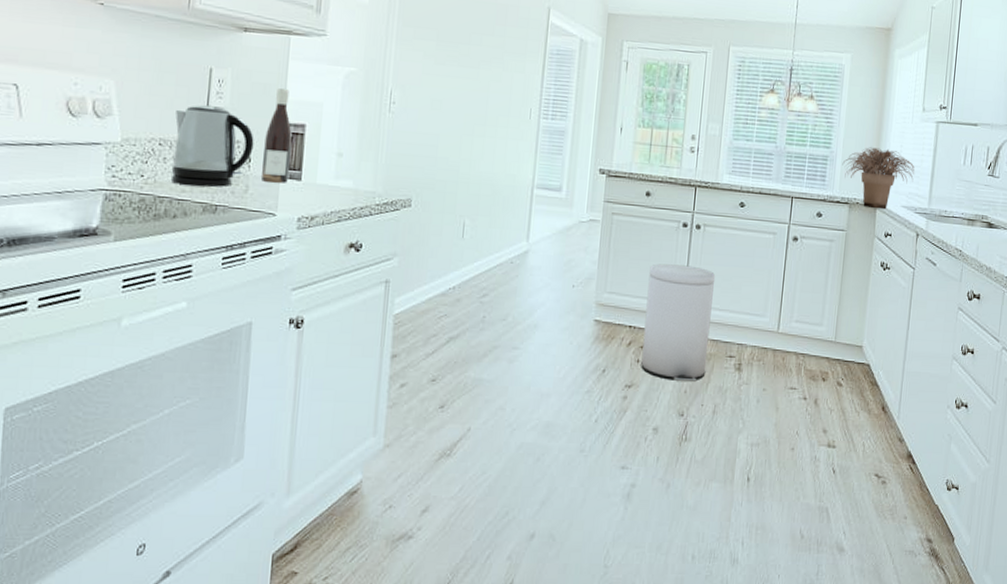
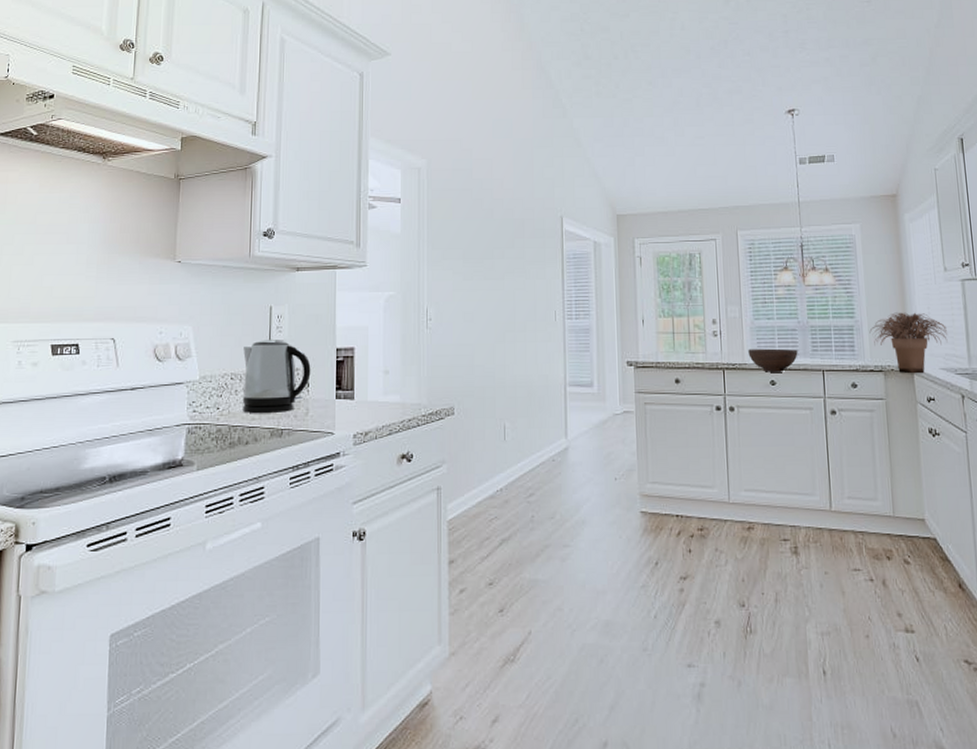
bottle: present [260,88,292,184] -> none [318,318,343,405]
pedal bin: present [641,263,716,383] -> none [689,449,761,571]
bowl: none [722,168,771,195] -> present [748,348,798,372]

